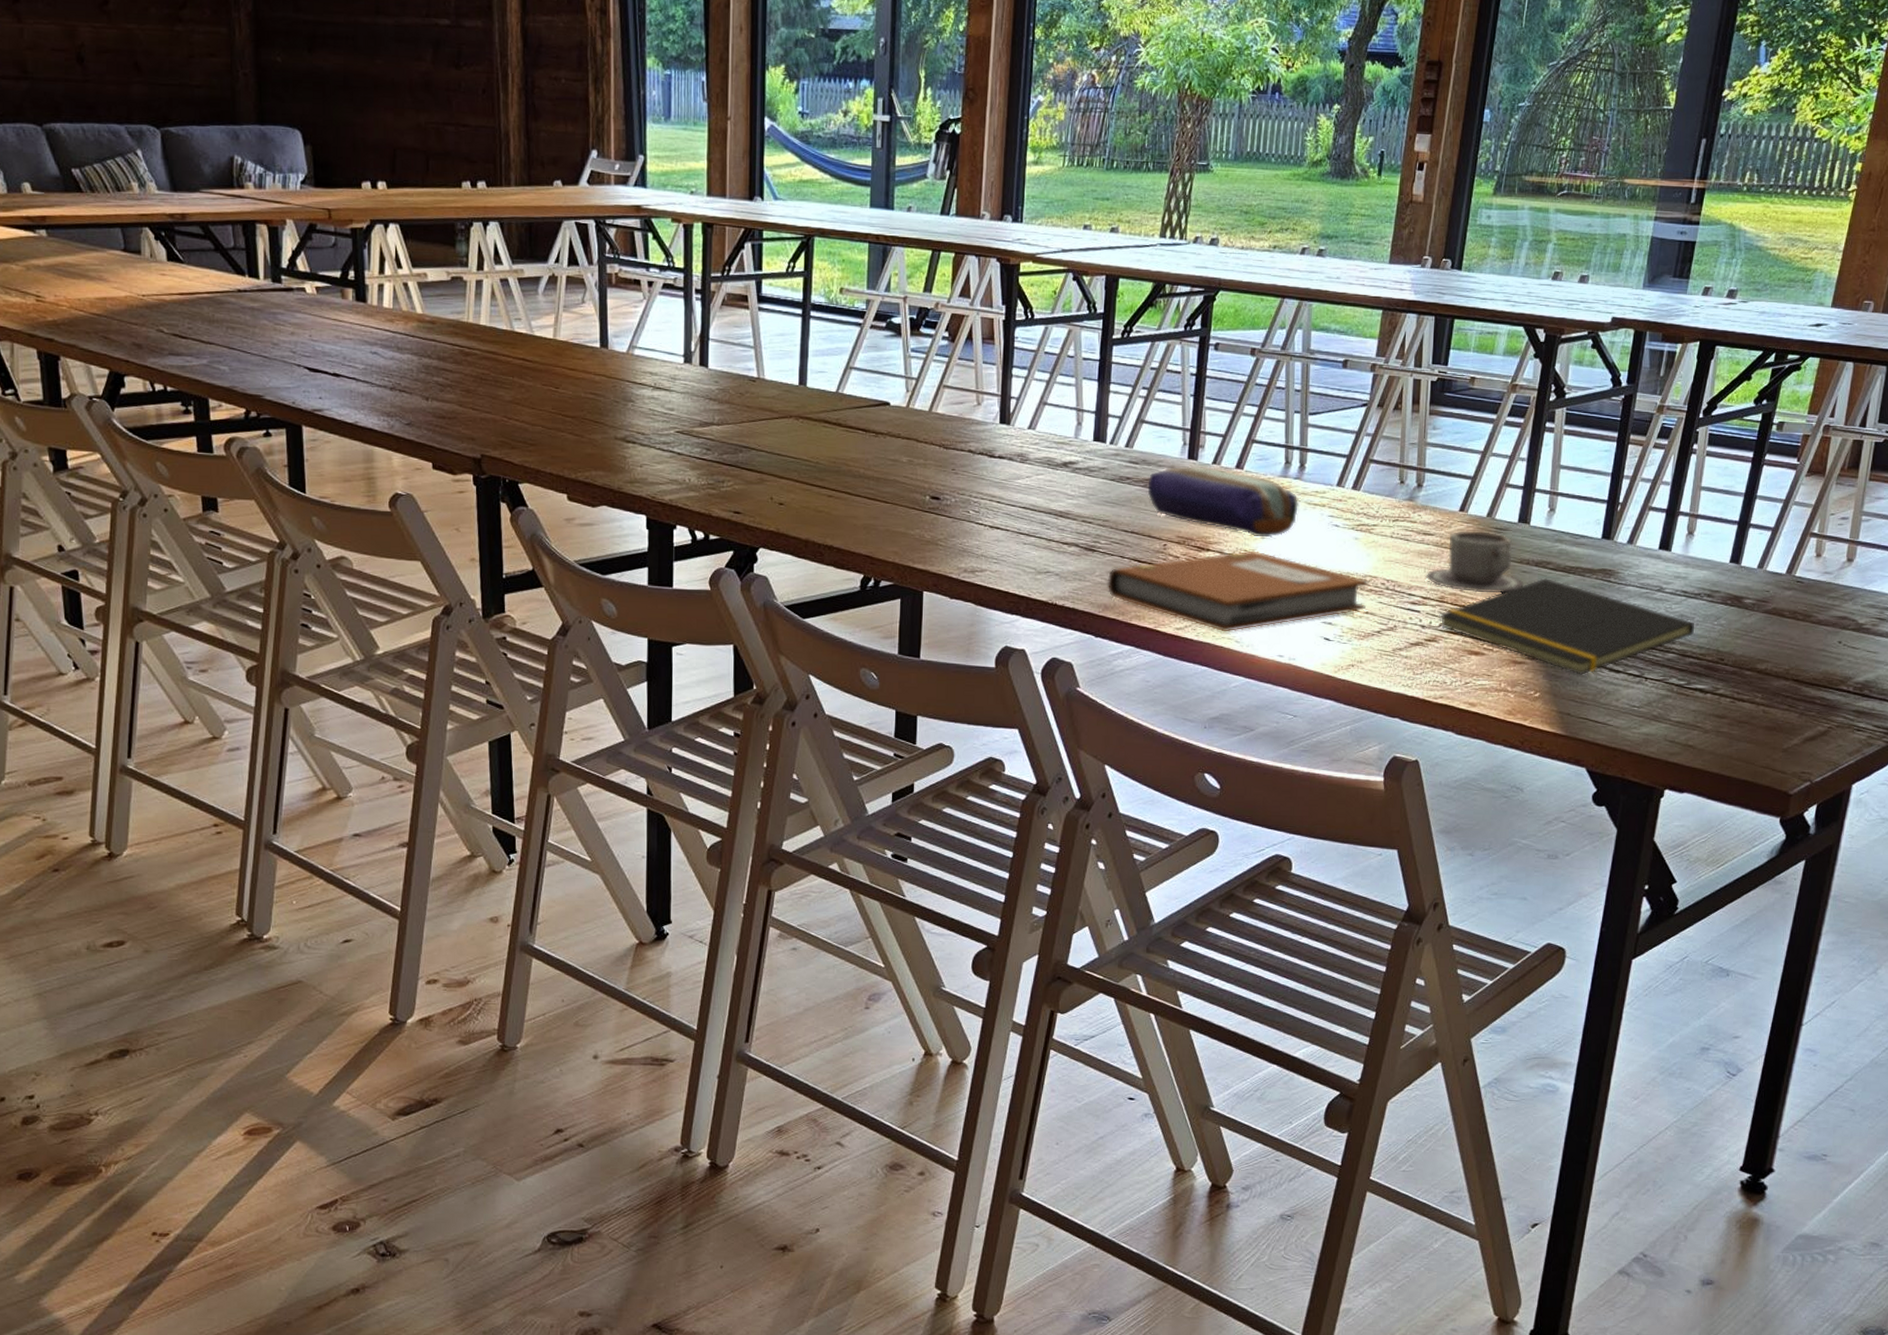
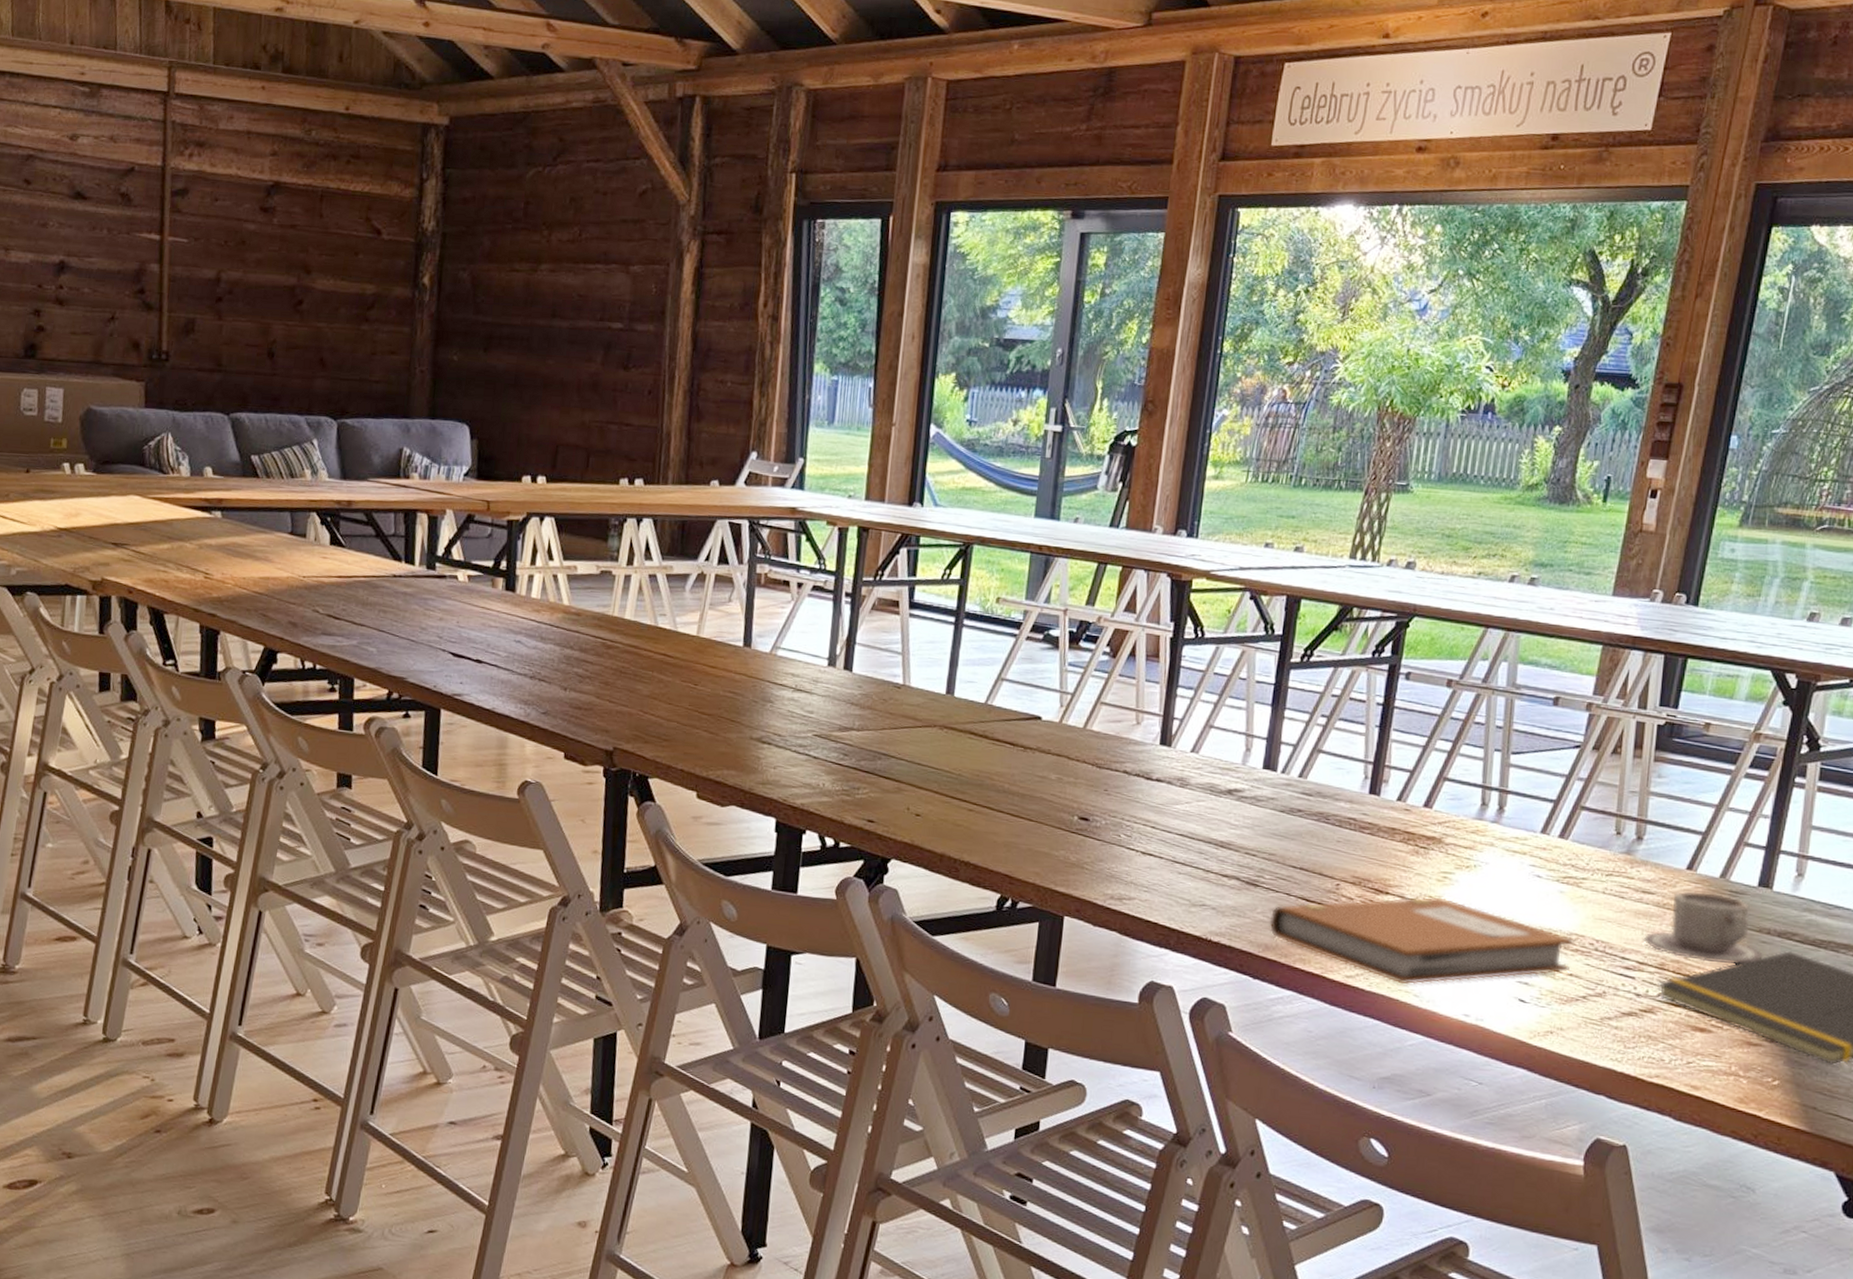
pencil case: present [1147,466,1300,538] -> none [1320,801,1496,885]

